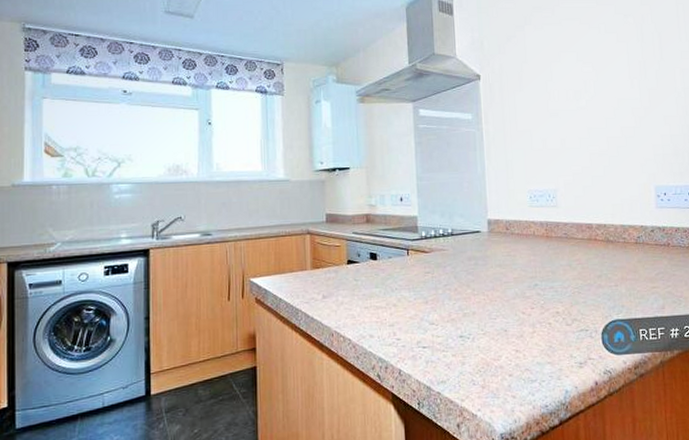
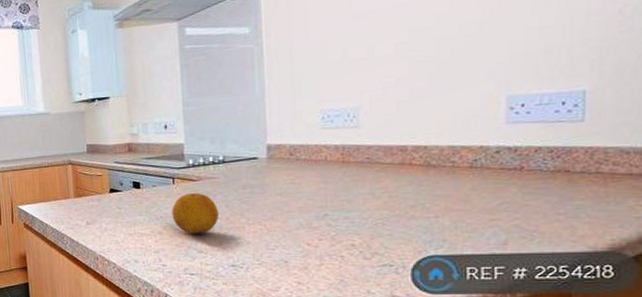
fruit: none [406,264,449,306] -> present [172,192,220,234]

